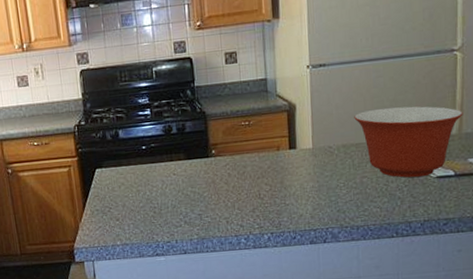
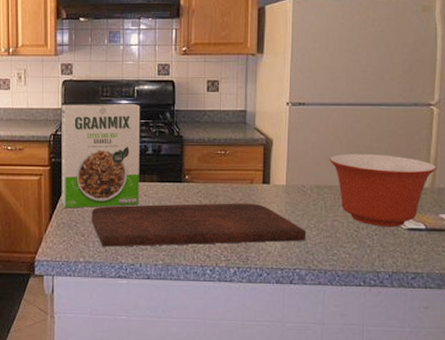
cereal box: none [82,84,169,196] -> present [61,103,140,208]
cutting board: none [123,169,337,228] -> present [92,203,307,247]

